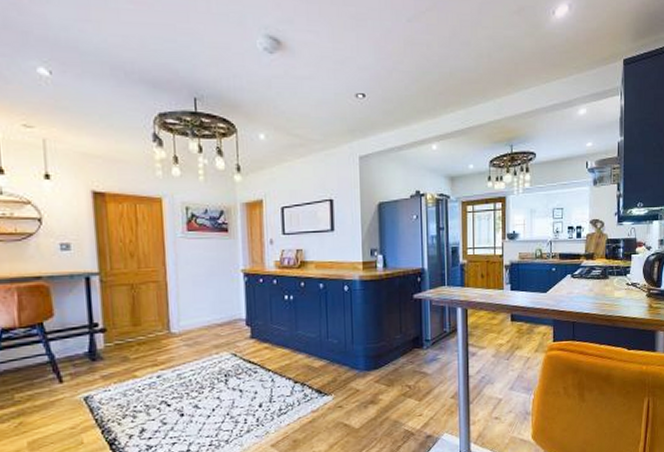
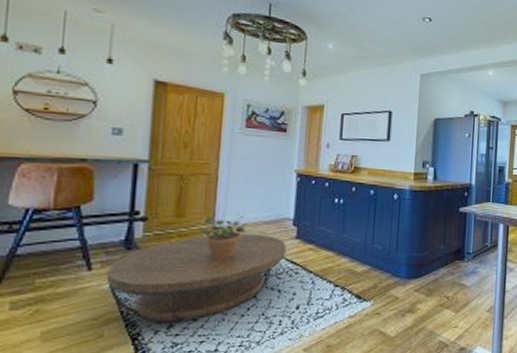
coffee table: none [77,336,243,428] -> present [106,234,287,322]
potted plant: none [156,318,203,364] -> present [198,214,249,258]

